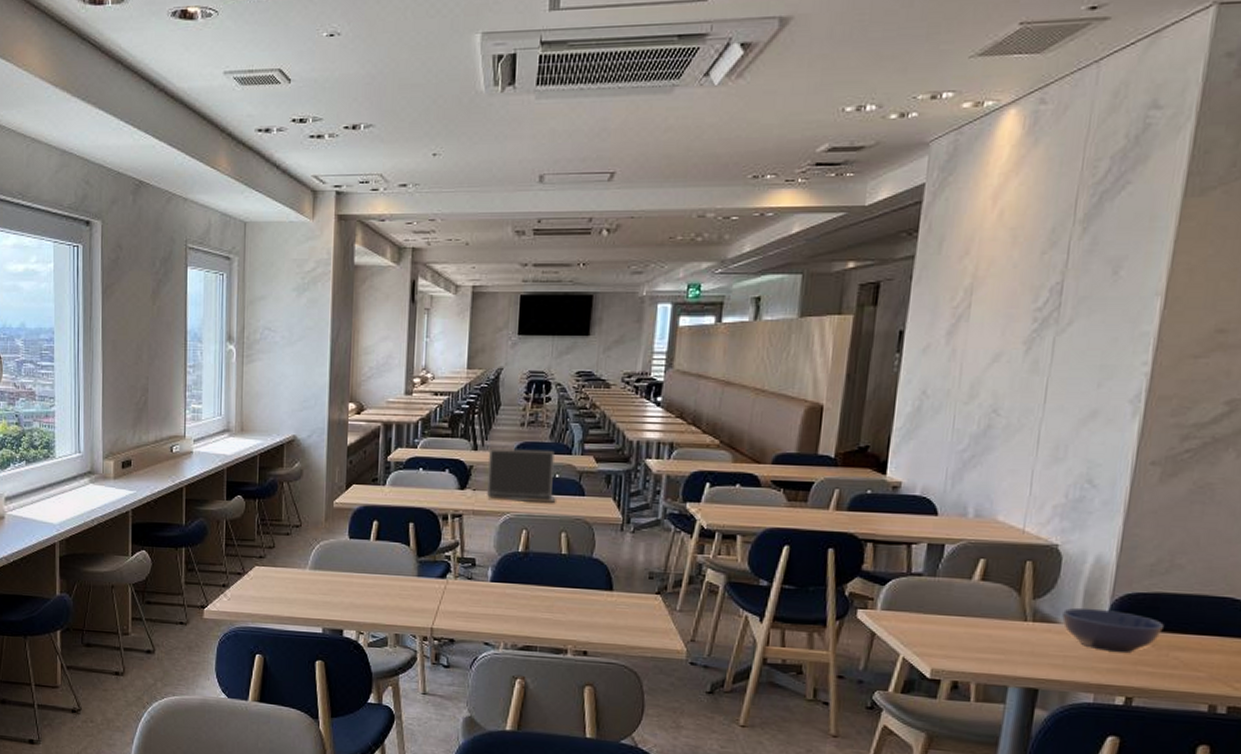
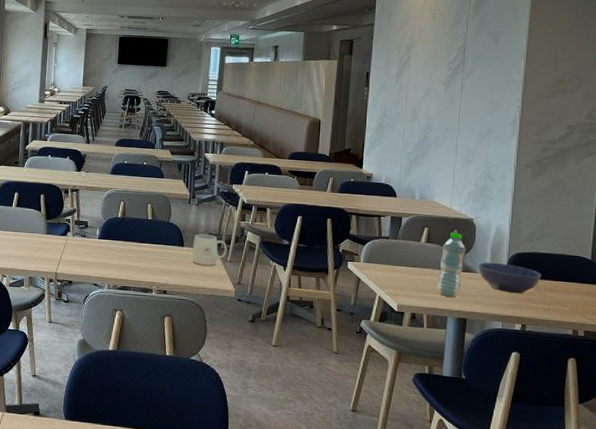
laptop: present [487,448,556,504] -> none [96,142,144,183]
mug: none [624,572,677,617] -> present [192,233,227,266]
water bottle: none [992,564,1044,660] -> present [436,232,466,298]

